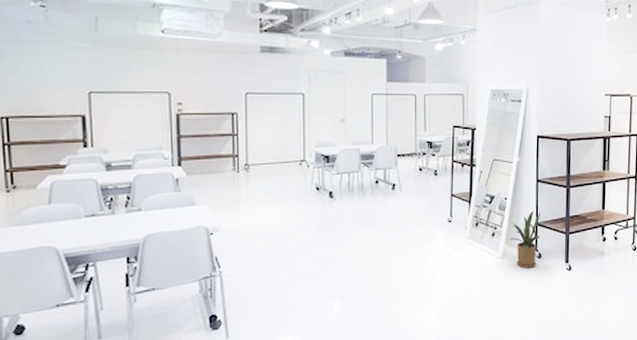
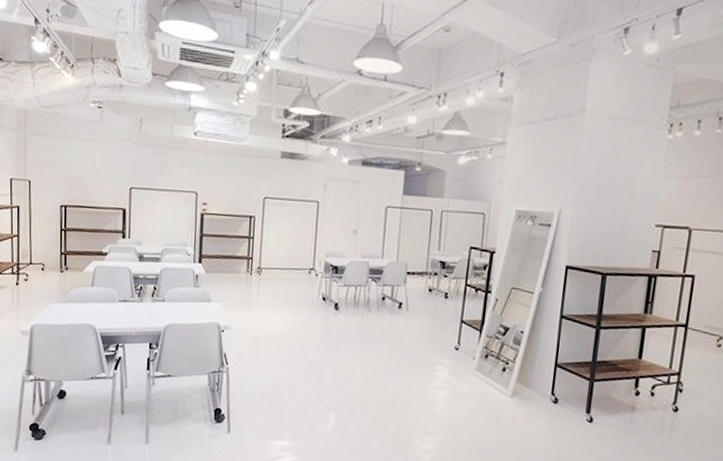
house plant: present [509,210,541,268] -> none [522,349,561,413]

